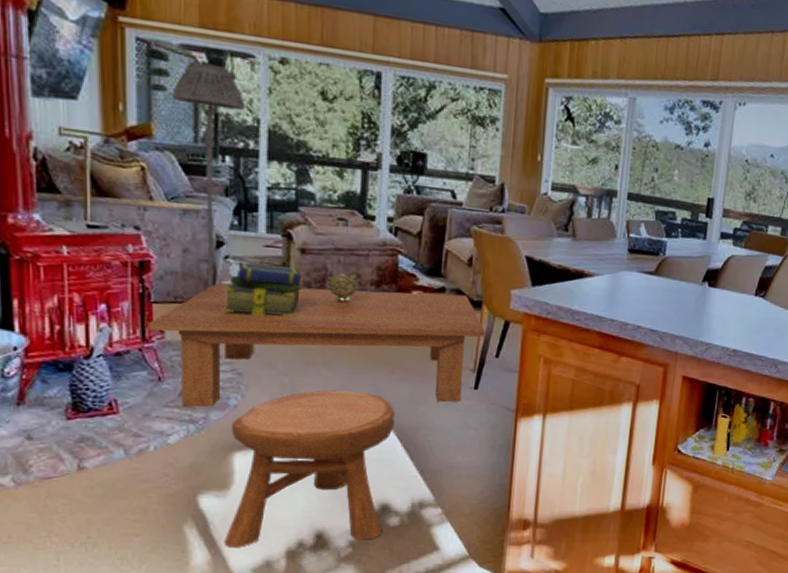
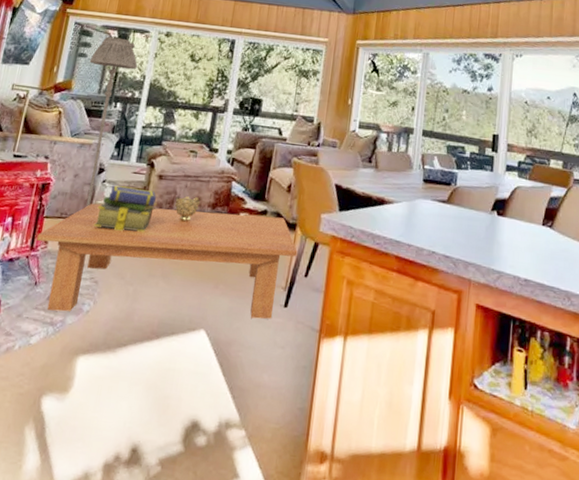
stool: present [223,390,396,547] -> none [54,300,215,460]

